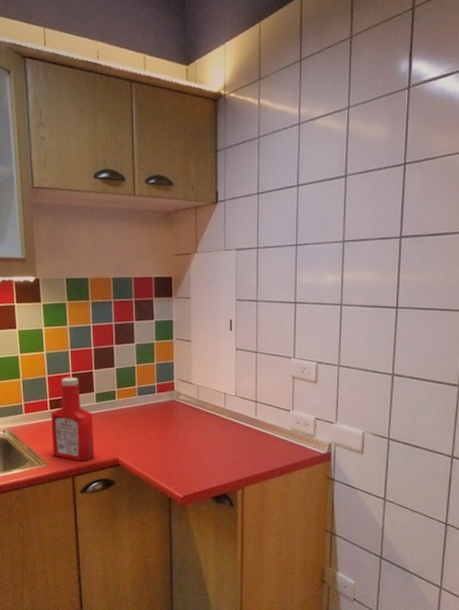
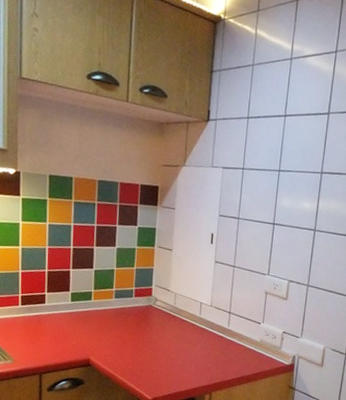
ketchup bottle: present [51,377,94,461] -> none [20,274,67,360]

